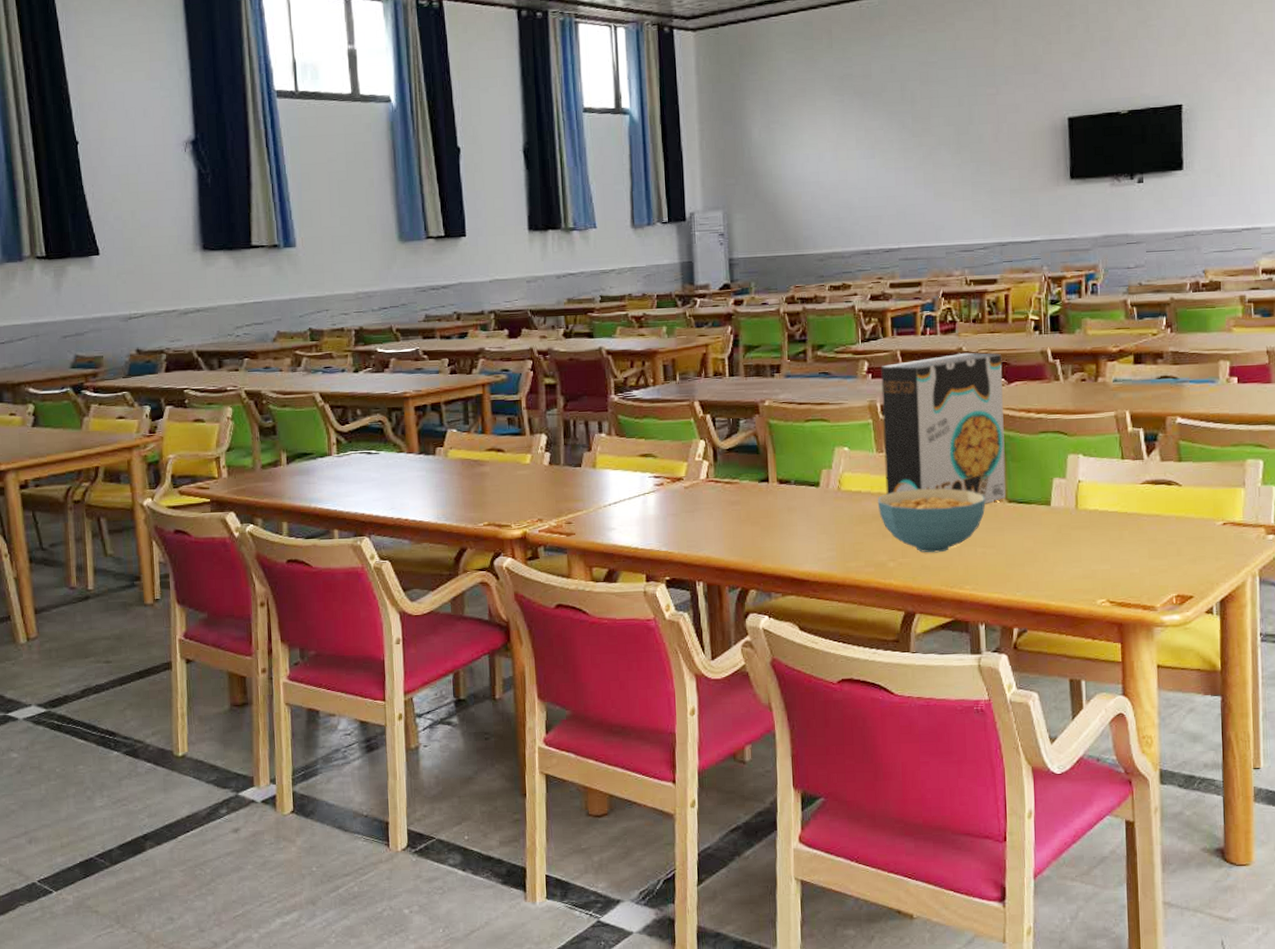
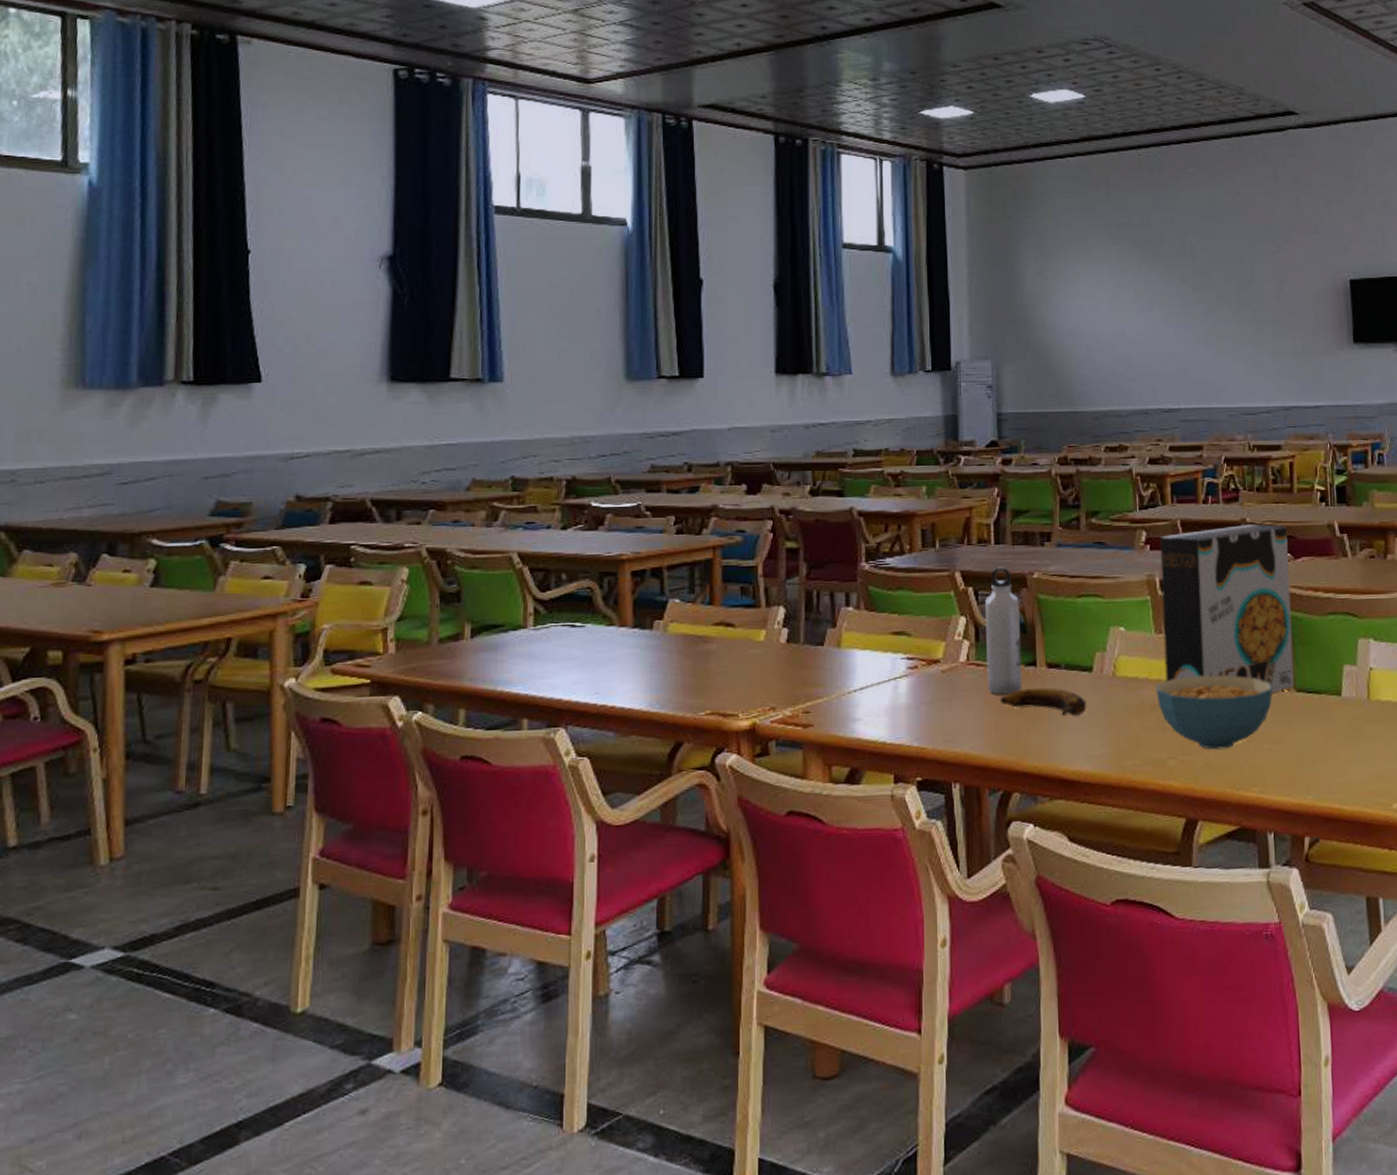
water bottle: none [722,396,757,507] -> present [985,567,1023,695]
banana: none [736,501,815,524] -> present [999,688,1087,716]

